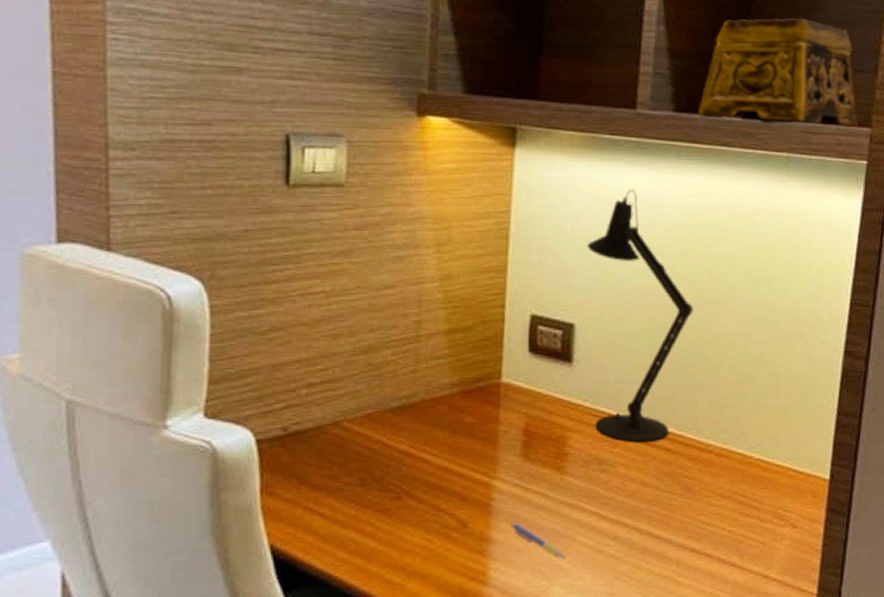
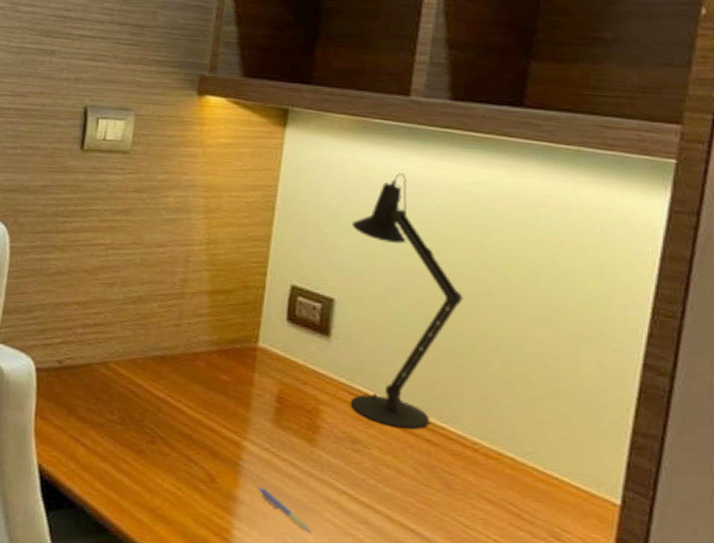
decorative box: present [699,17,857,127] -> none [477,10,665,123]

